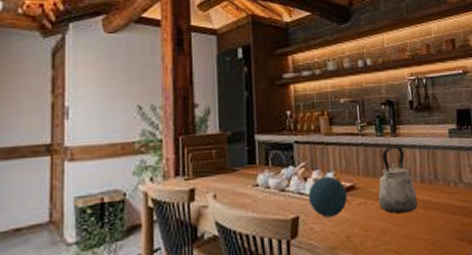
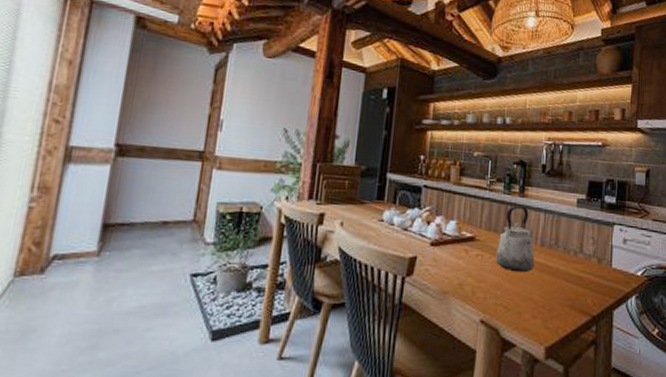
decorative orb: present [308,176,348,218] -> none [428,223,467,263]

